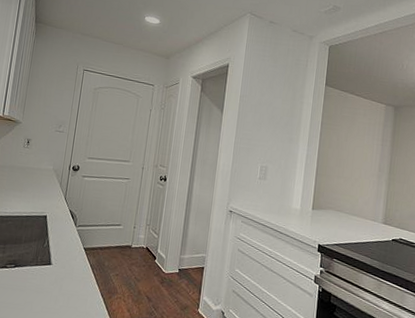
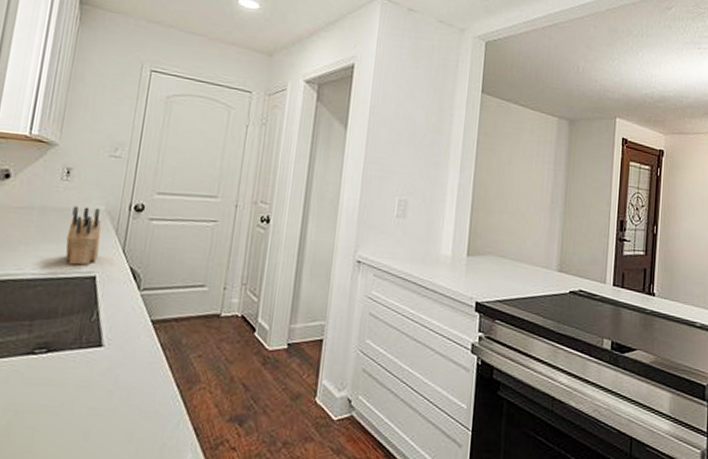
knife block: none [26,166,50,208] -> present [65,206,102,265]

